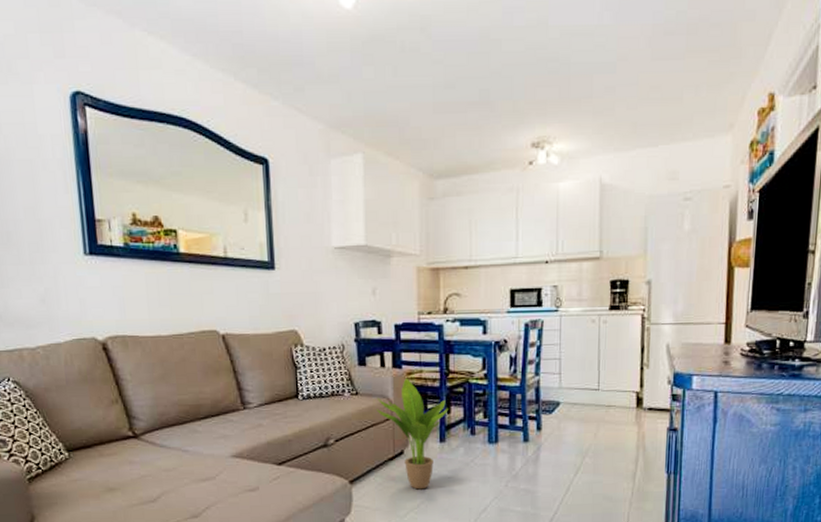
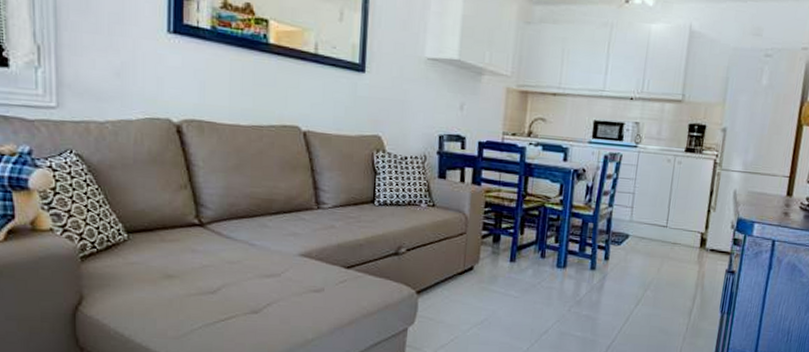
potted plant: present [376,378,449,490] -> none [451,195,522,307]

